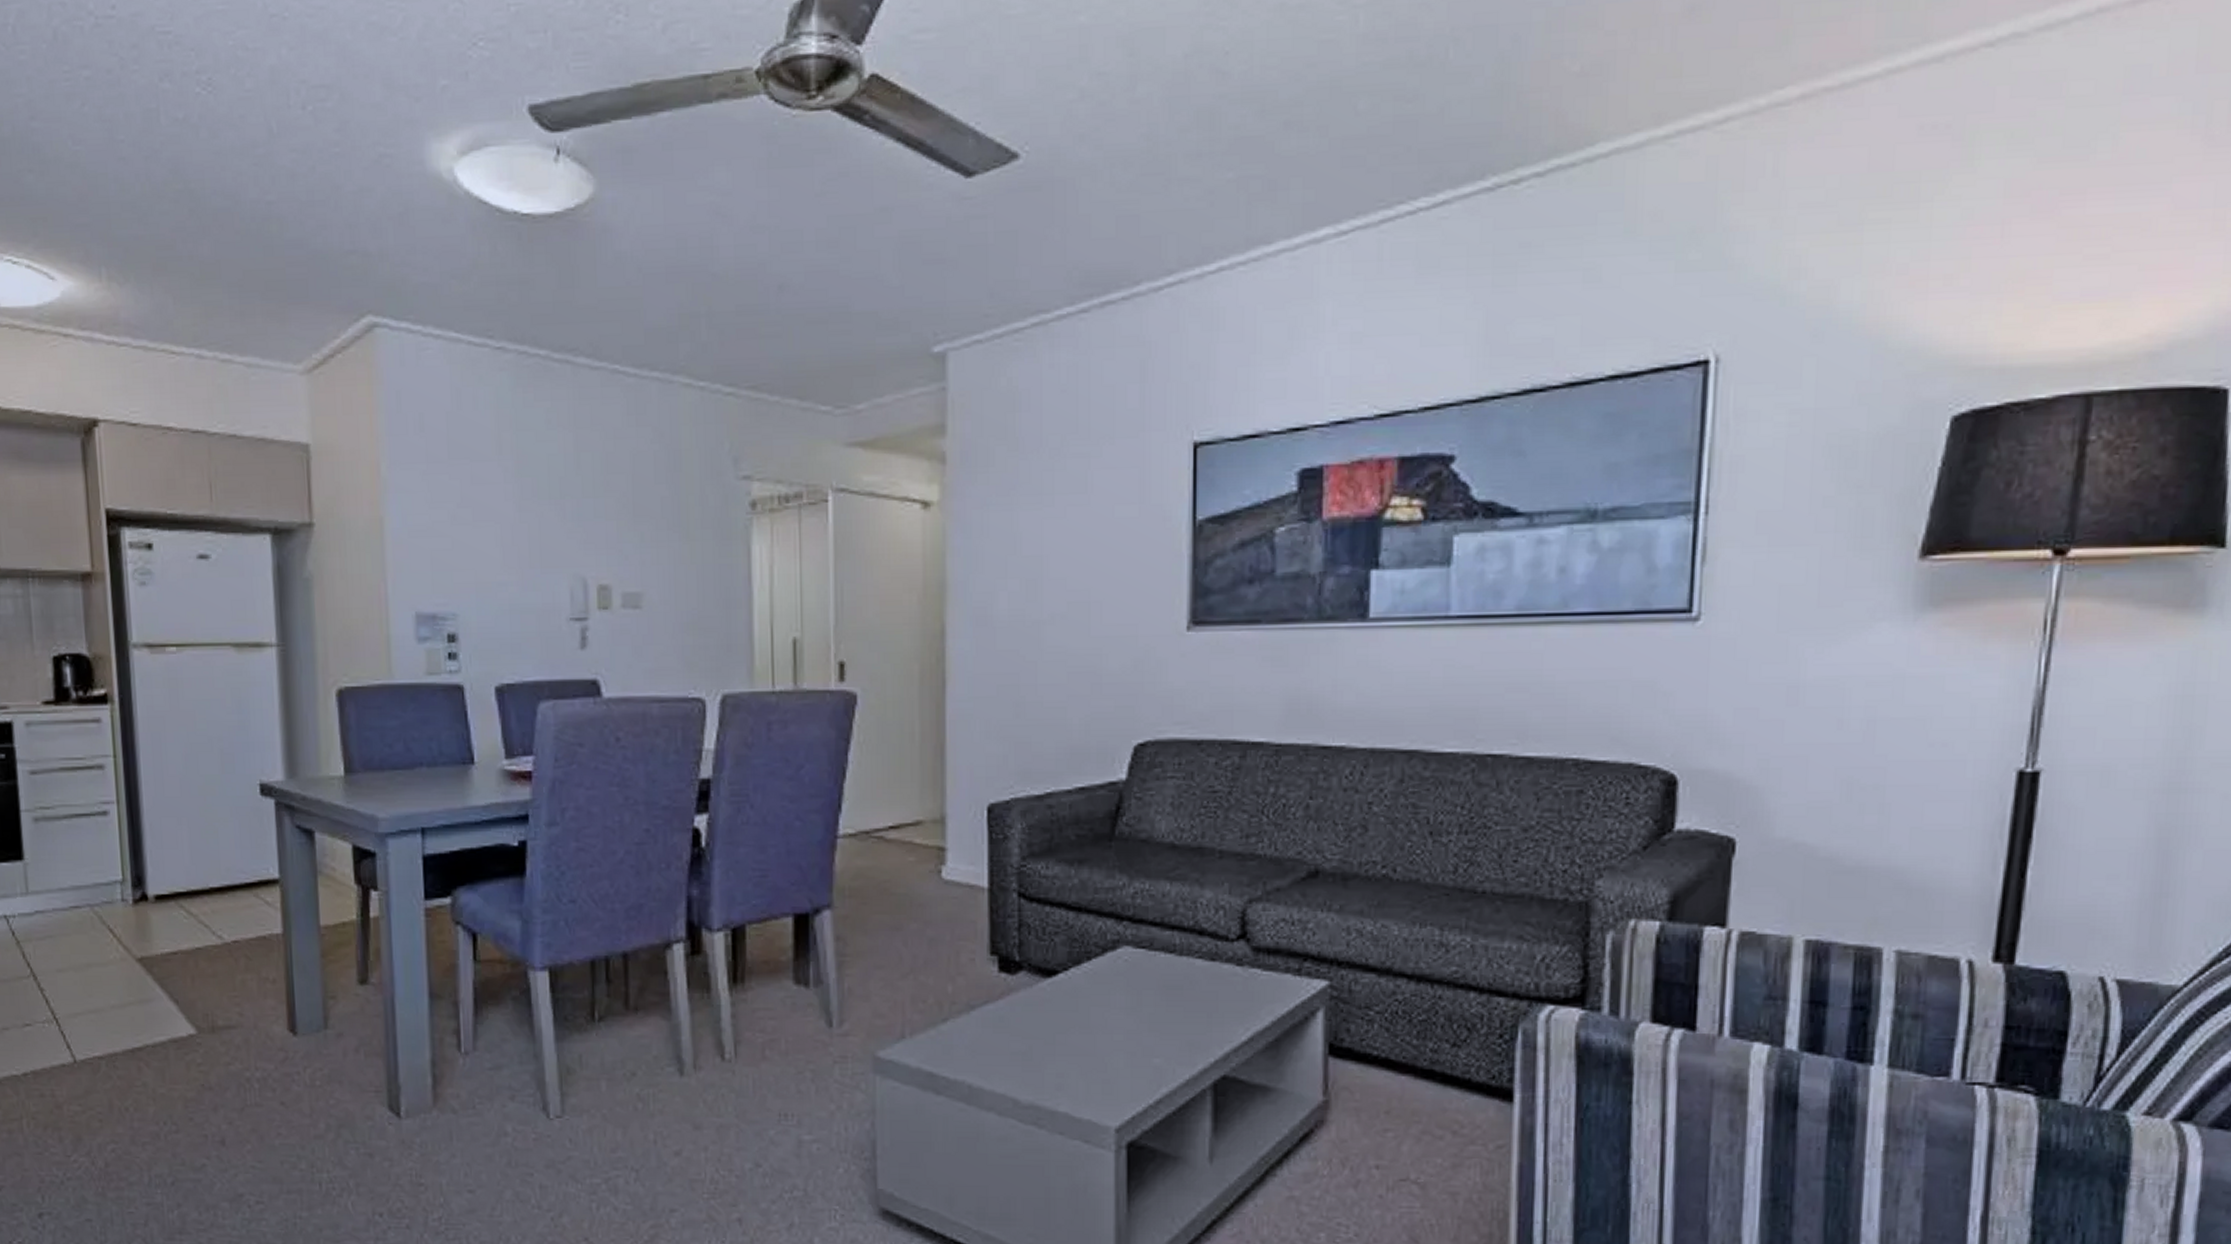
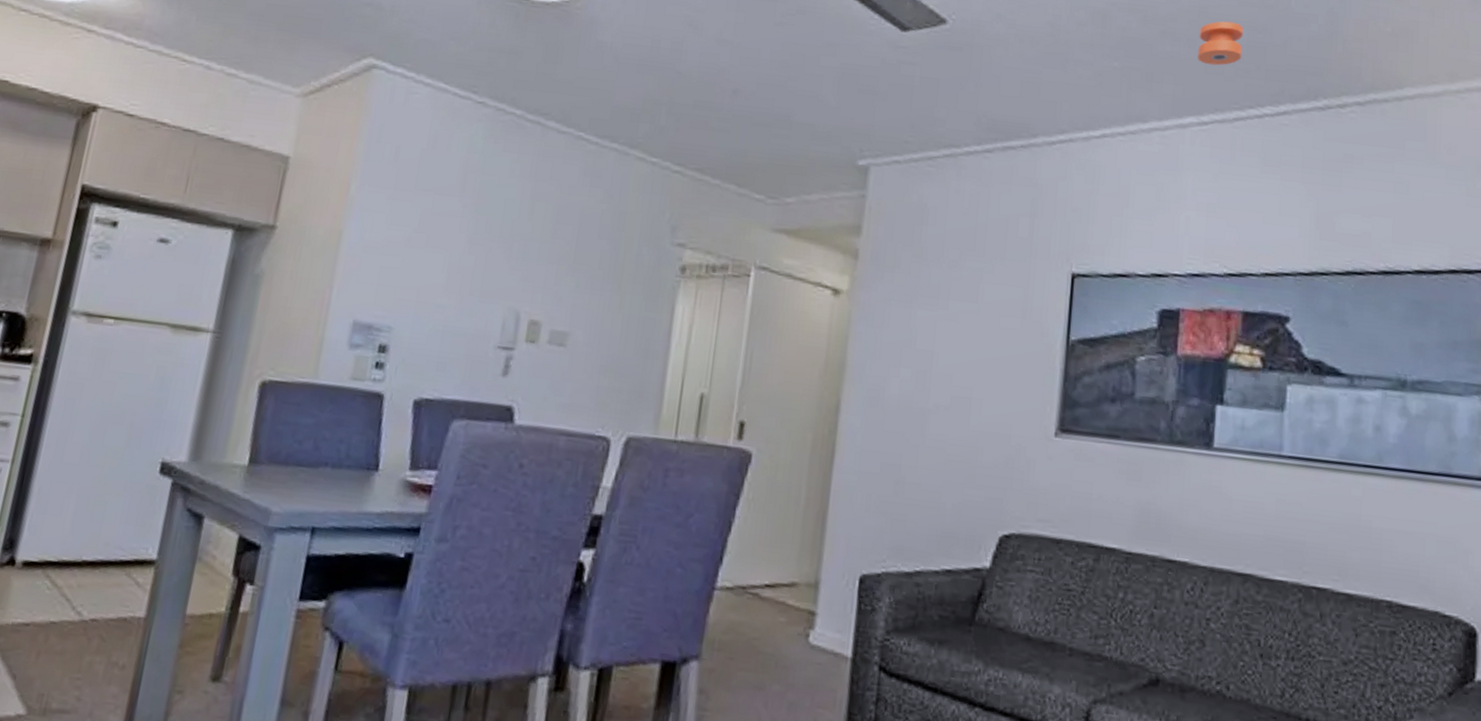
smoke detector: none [1331,93,1388,156] -> present [1198,21,1244,66]

